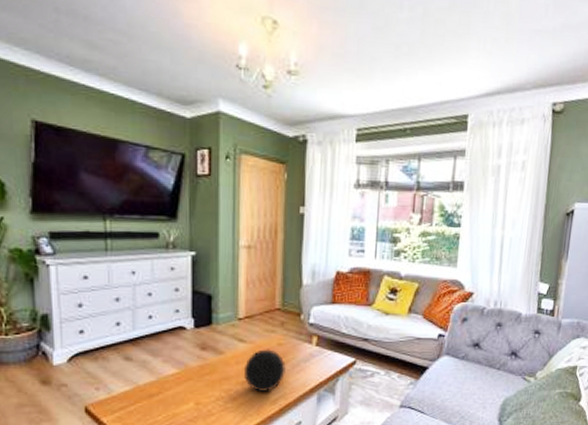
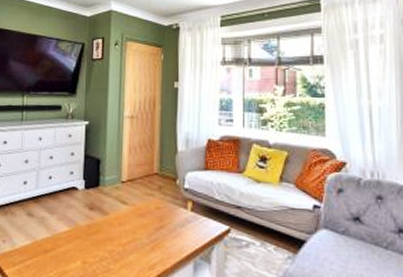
decorative orb: present [243,349,287,391] -> none [125,212,164,256]

